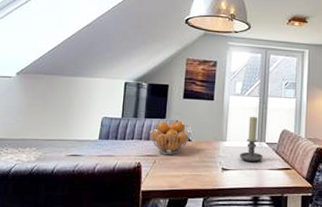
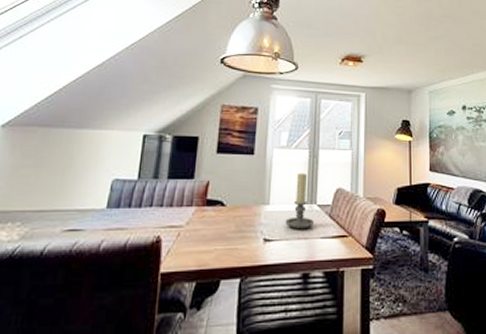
fruit basket: present [150,121,192,155] -> none [173,181,227,225]

